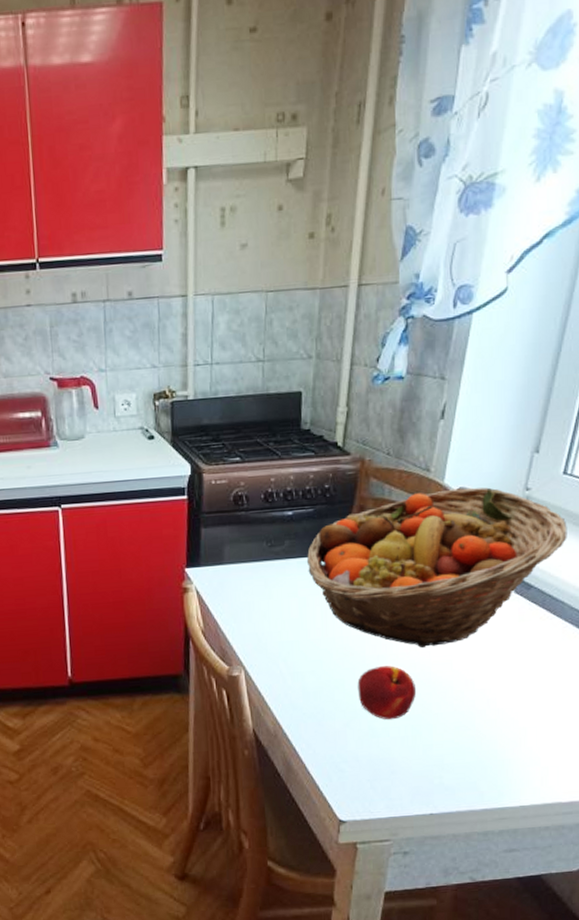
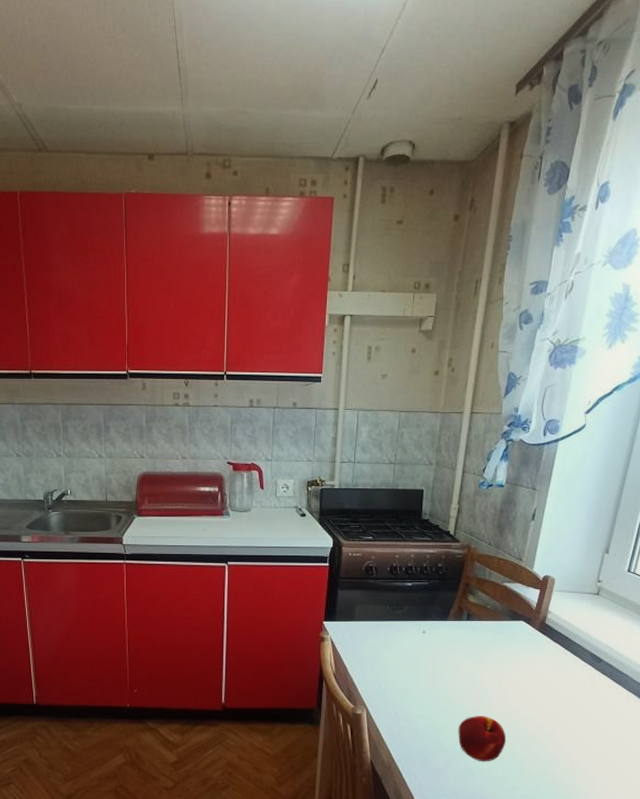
fruit basket: present [306,487,567,648] -> none [421,576,631,704]

